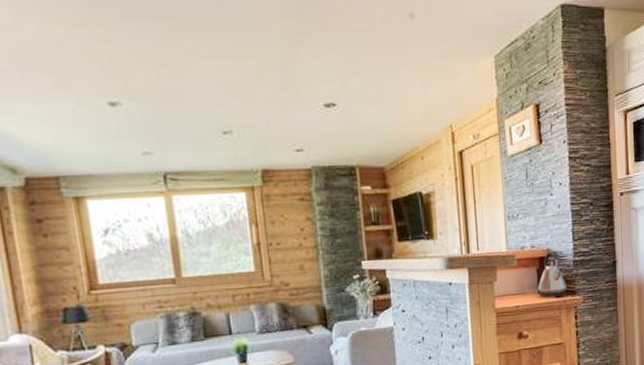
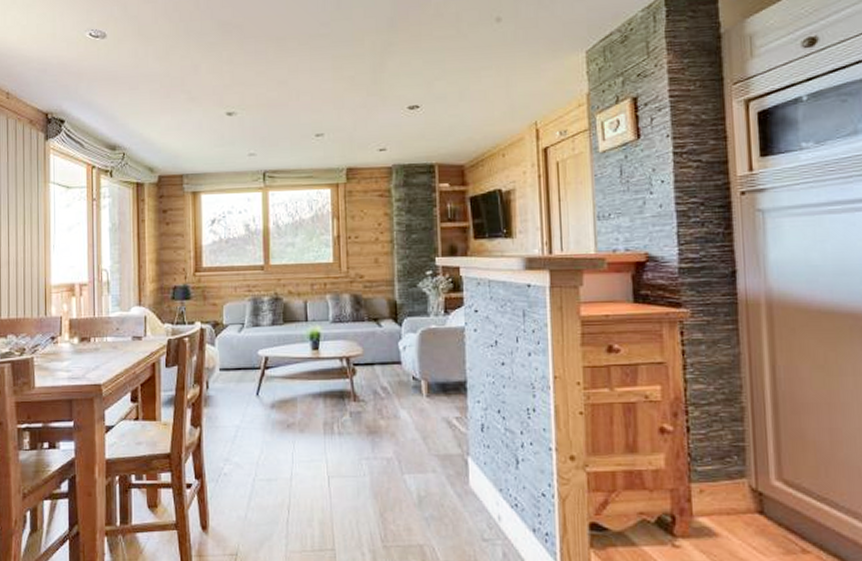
kettle: present [537,250,568,299] -> none [632,255,671,309]

